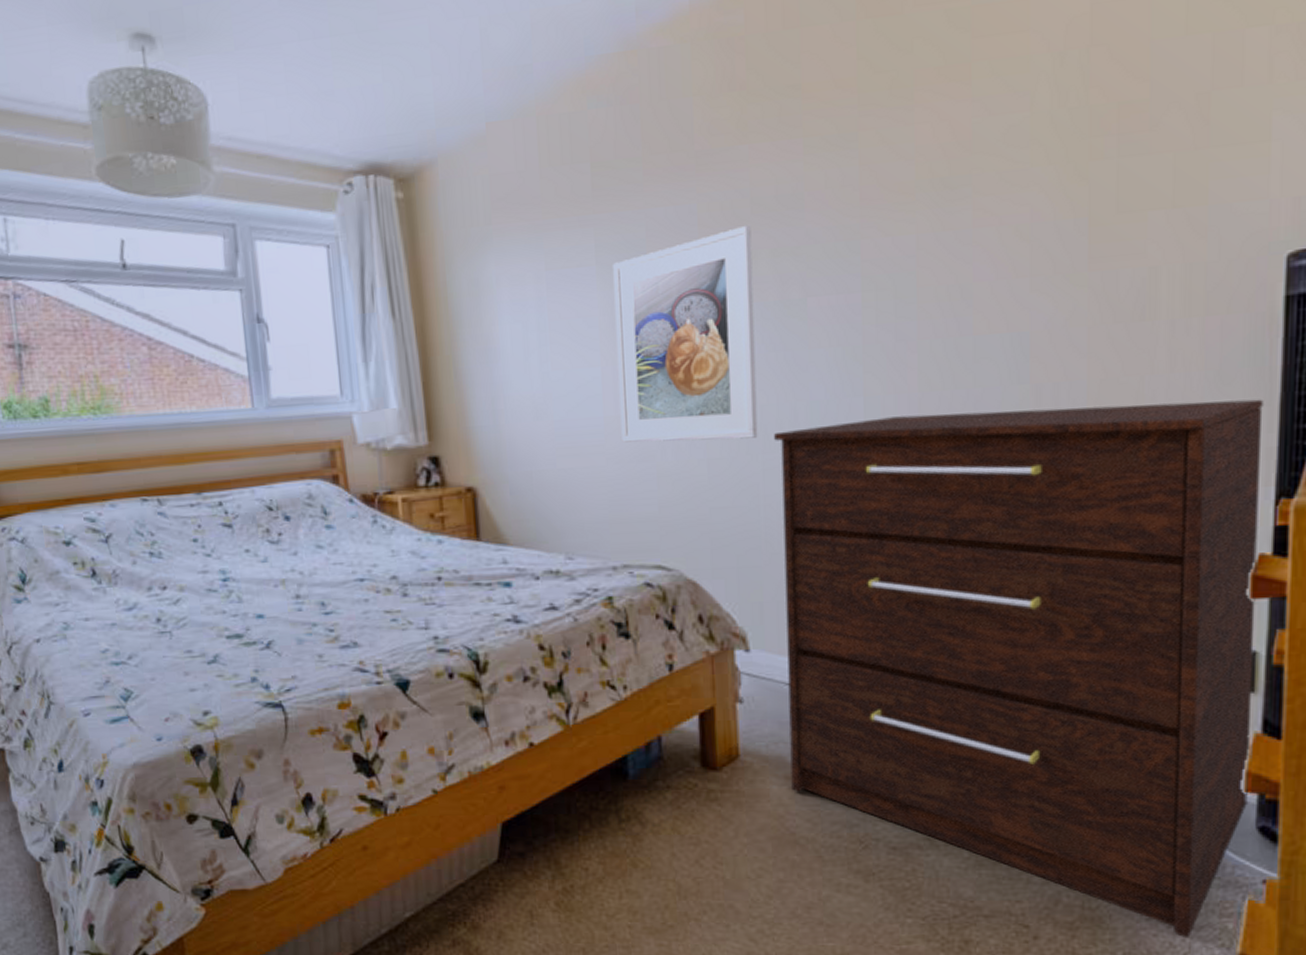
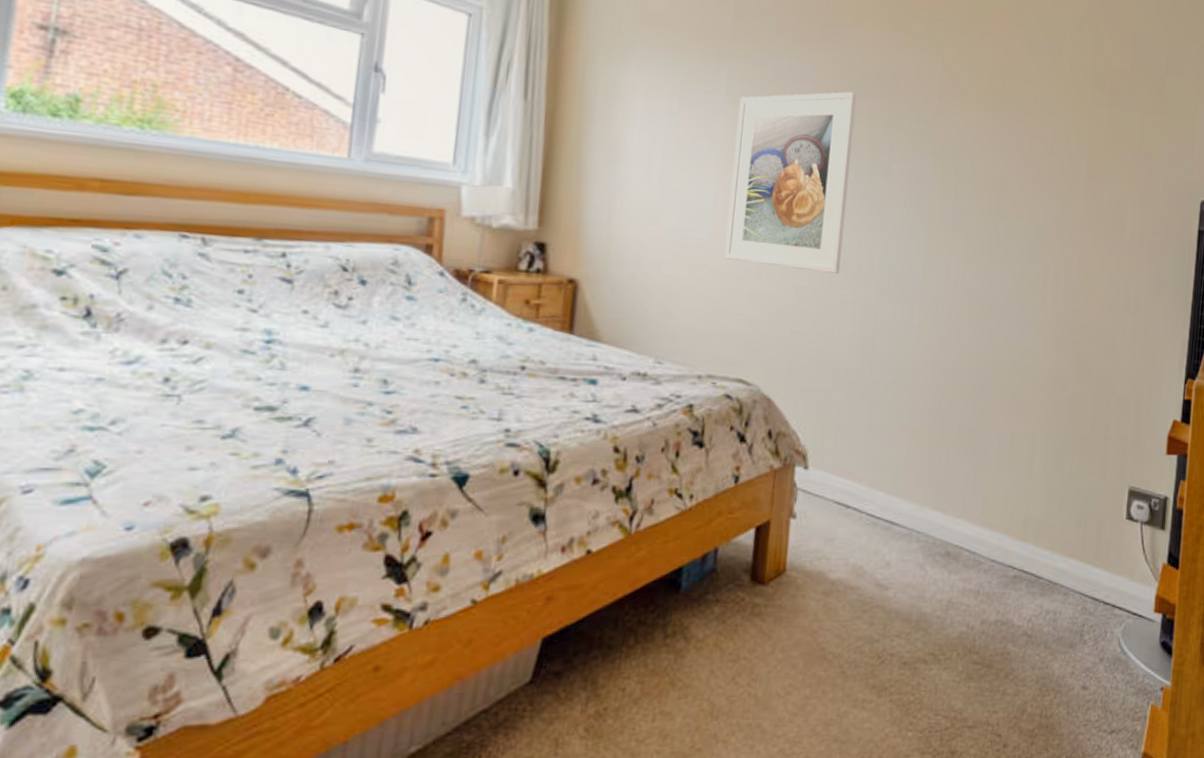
dresser: present [774,399,1263,937] -> none [827,271,1182,740]

